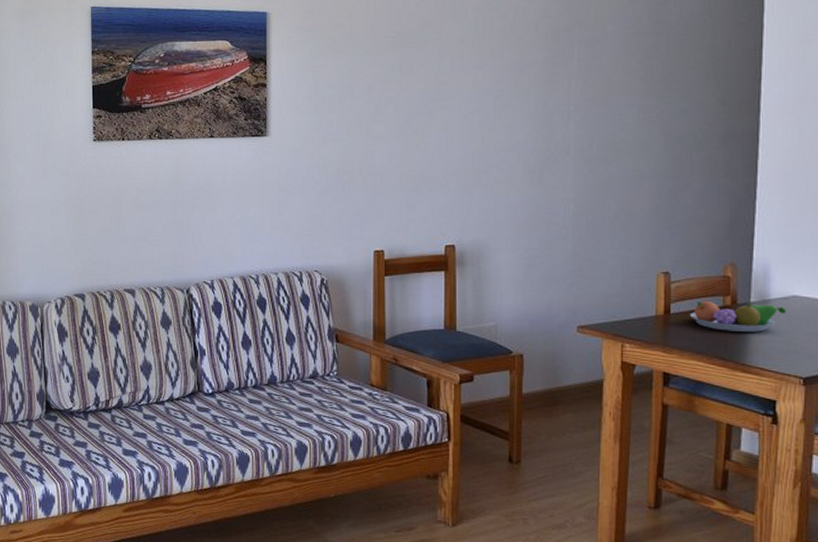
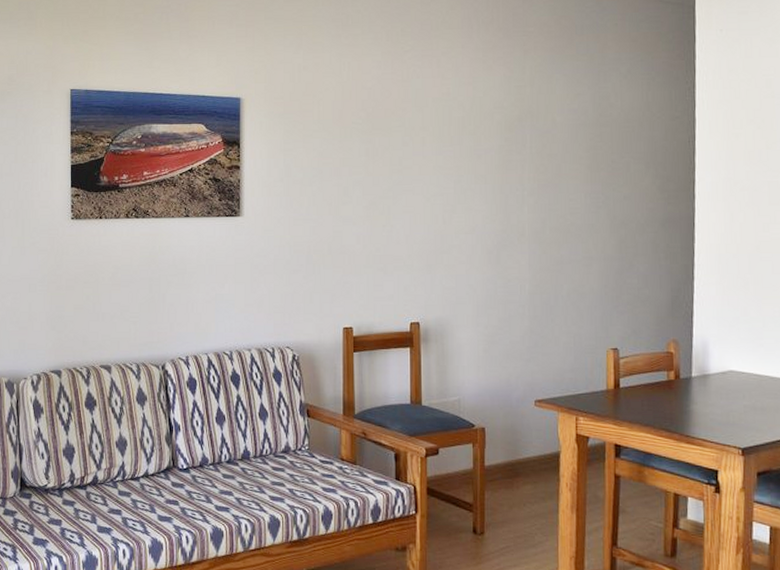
fruit bowl: present [690,300,786,332] -> none [638,375,724,405]

